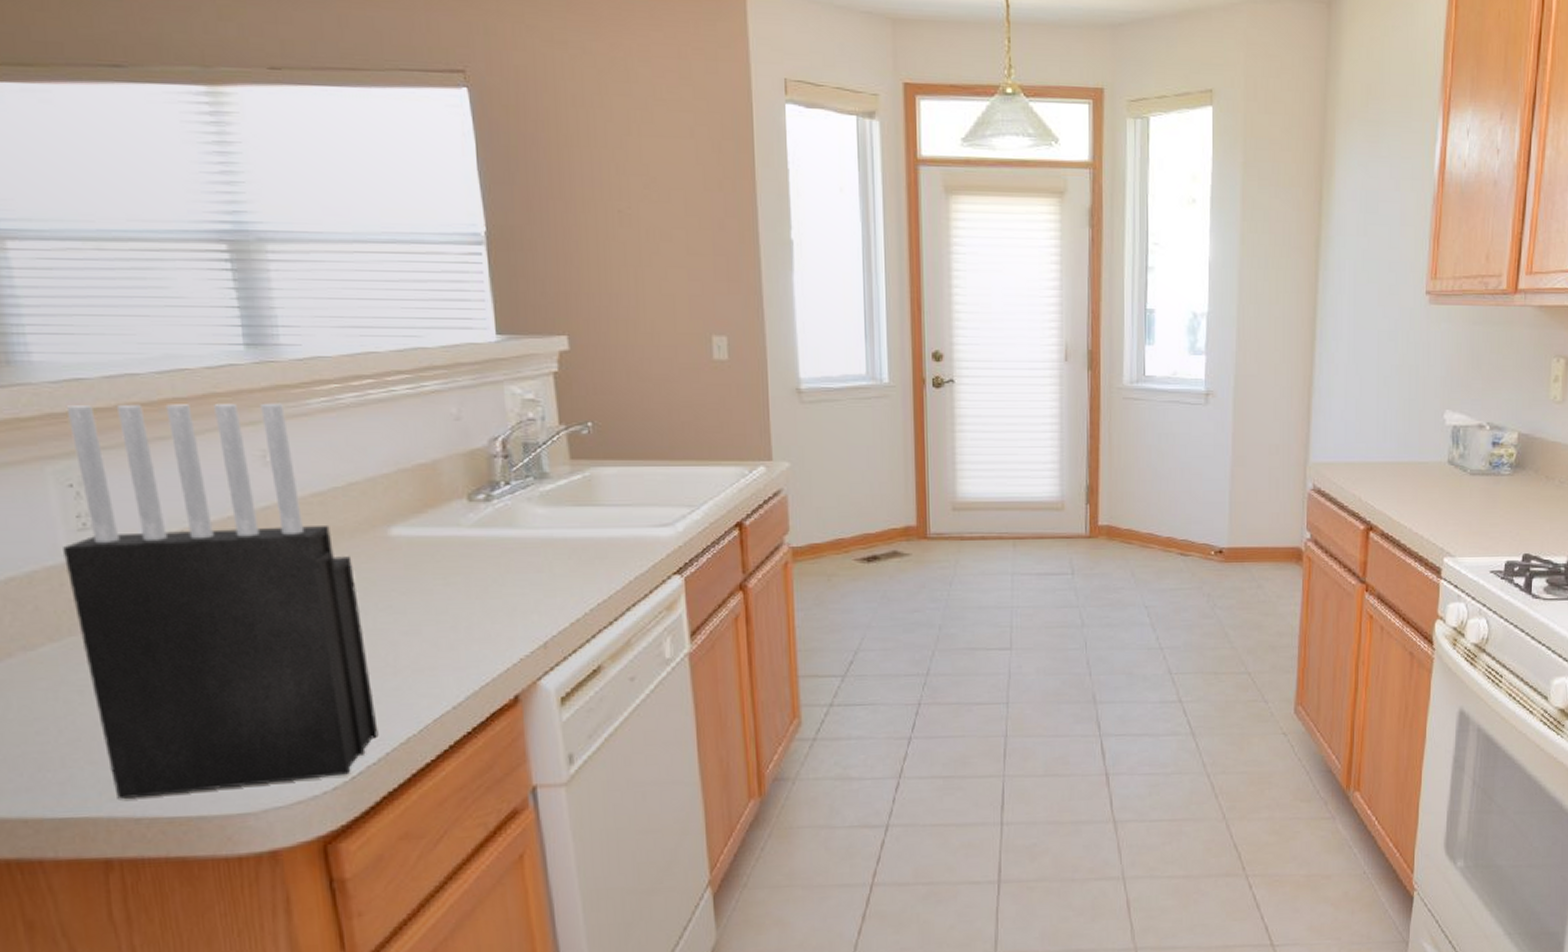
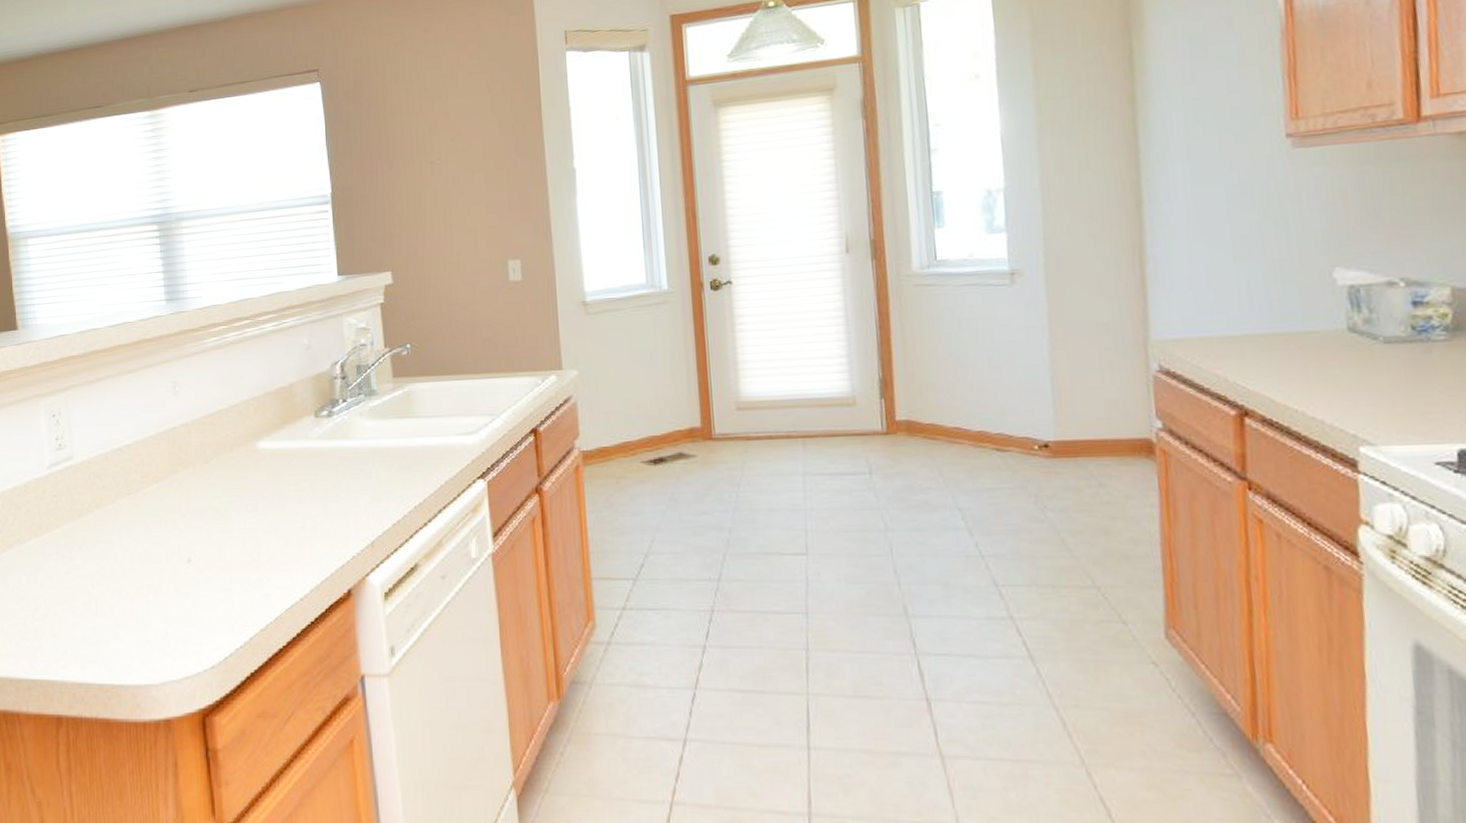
knife block: present [63,403,379,800] -> none [47,344,245,667]

